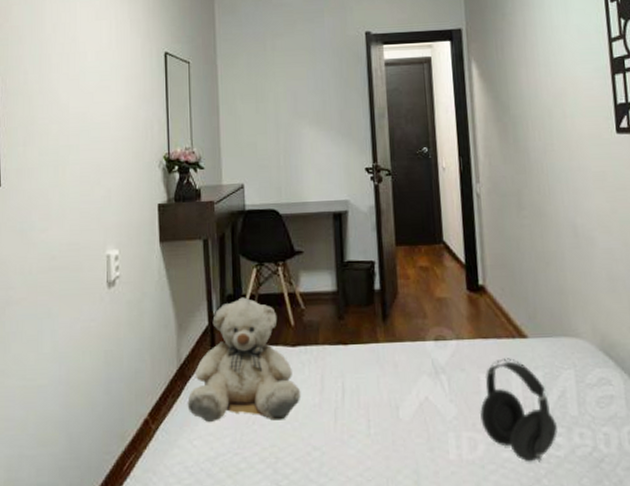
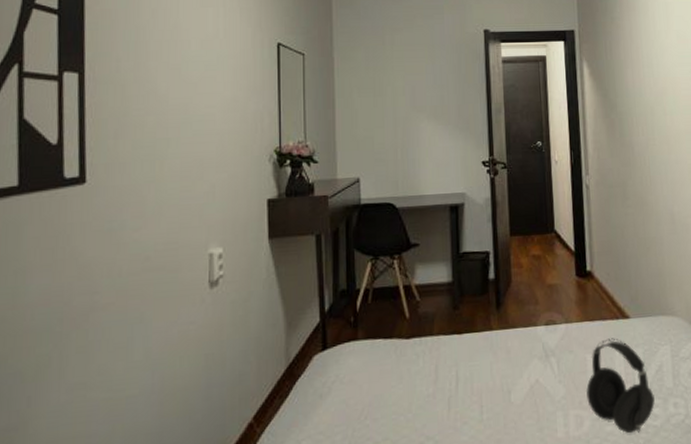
teddy bear: present [187,297,301,423] -> none [296,291,415,422]

